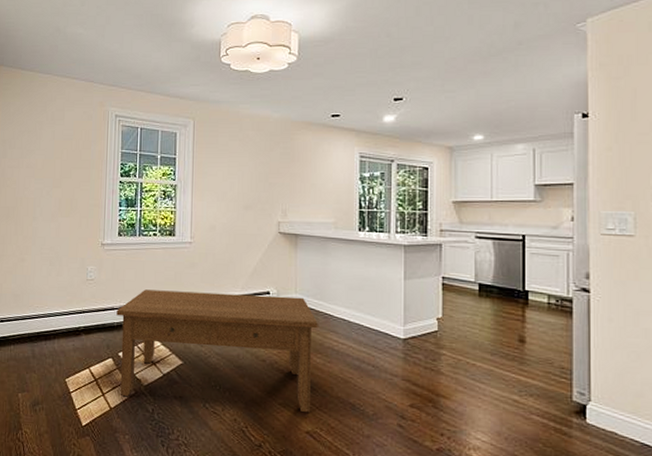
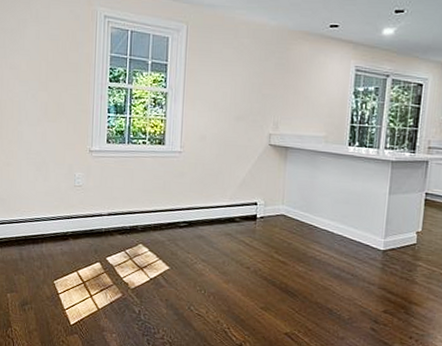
coffee table: present [116,289,318,413] -> none [104,197,303,317]

